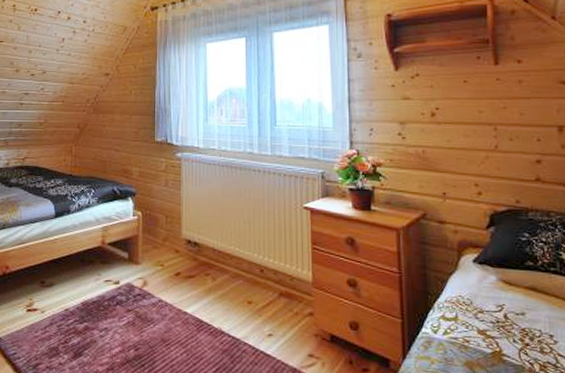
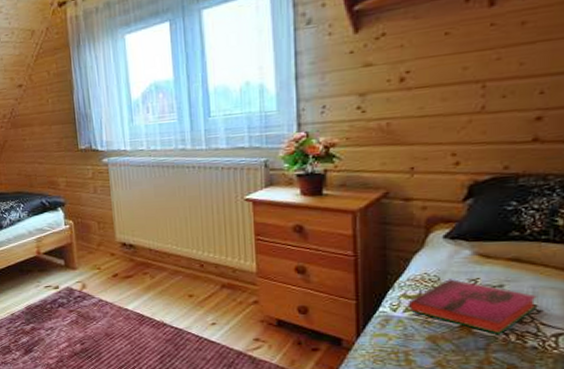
hardback book: none [446,303,553,363] -> present [407,279,537,334]

